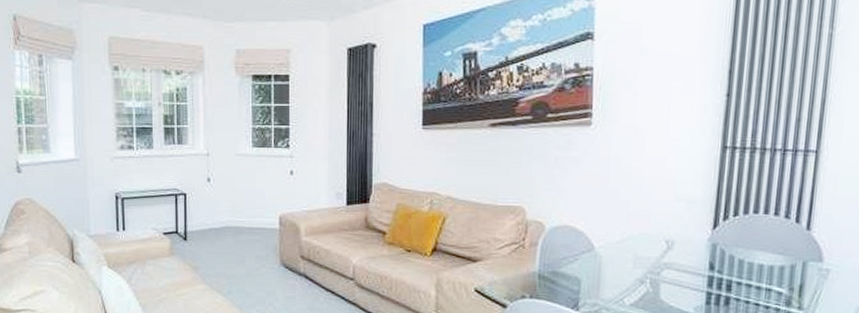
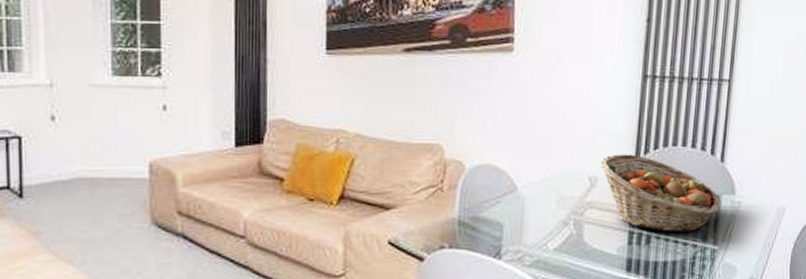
fruit basket: none [678,219,808,296] -> present [600,154,722,233]

